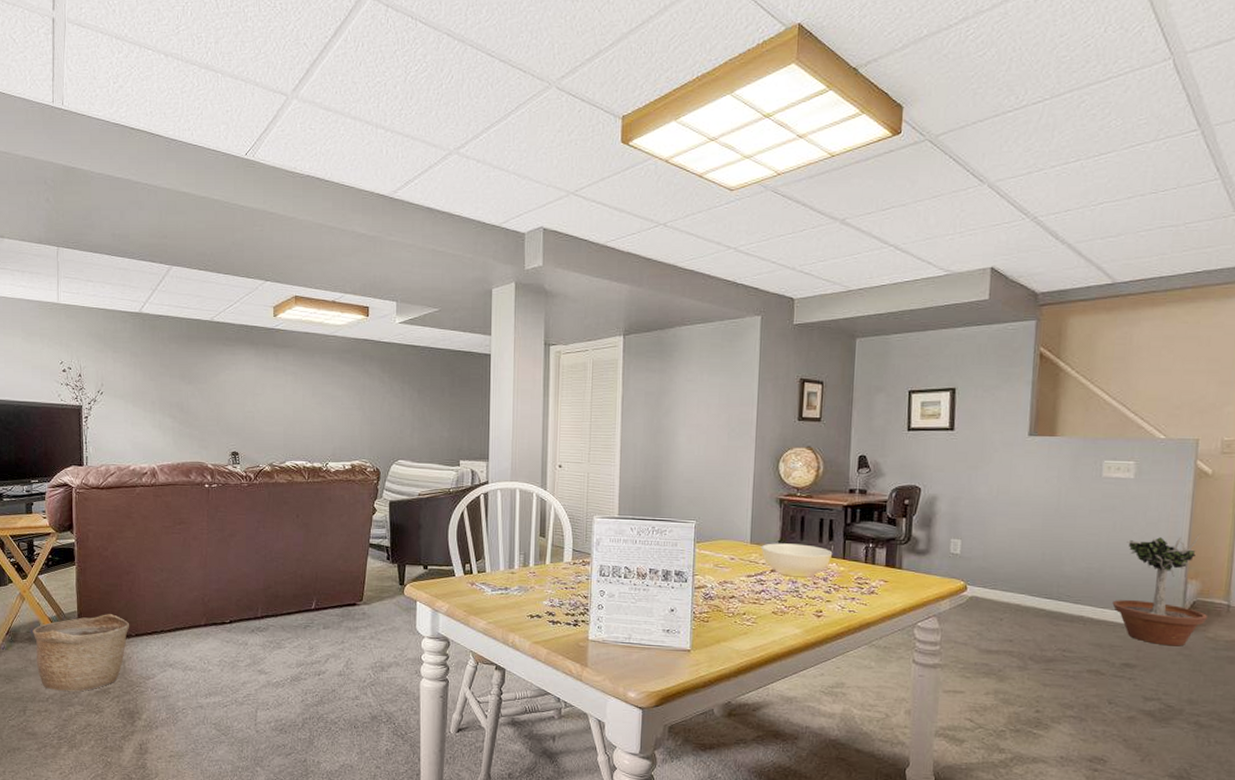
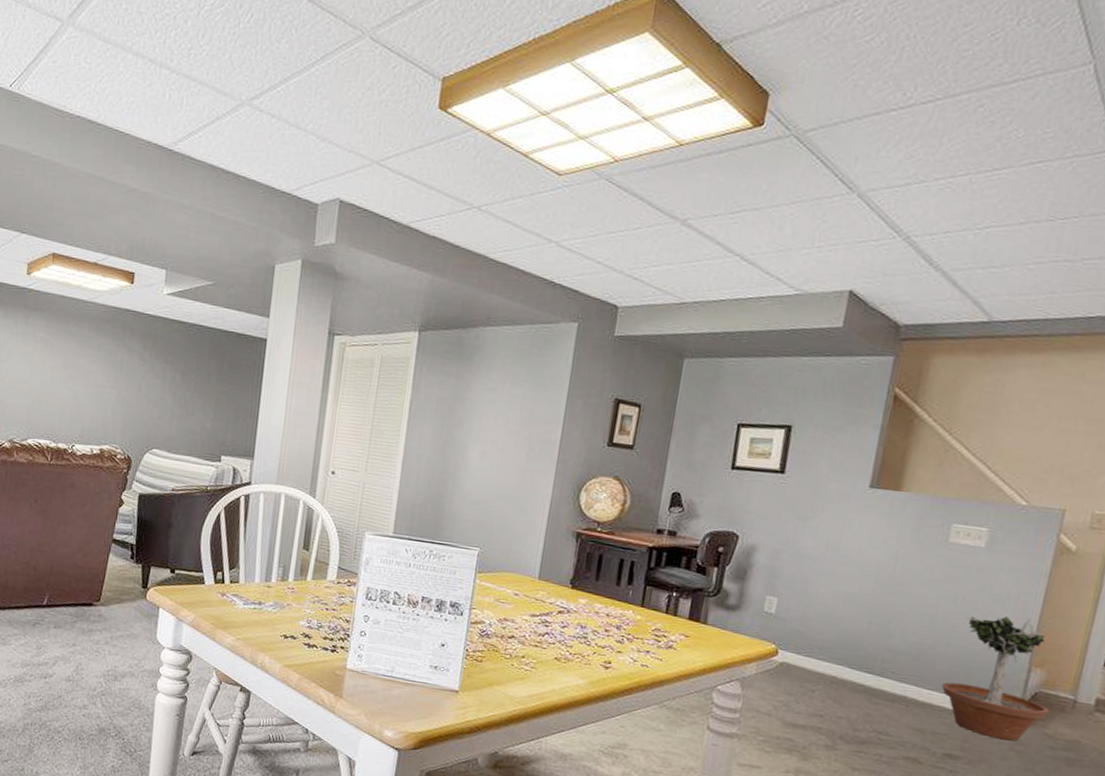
bowl: present [761,543,833,578] -> none [549,581,631,624]

